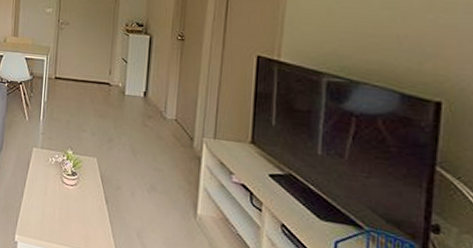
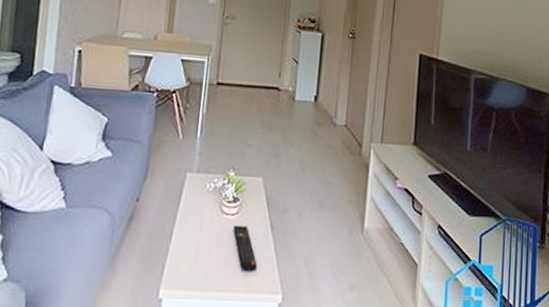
remote control: none [72,194,94,234] -> present [233,225,257,271]

